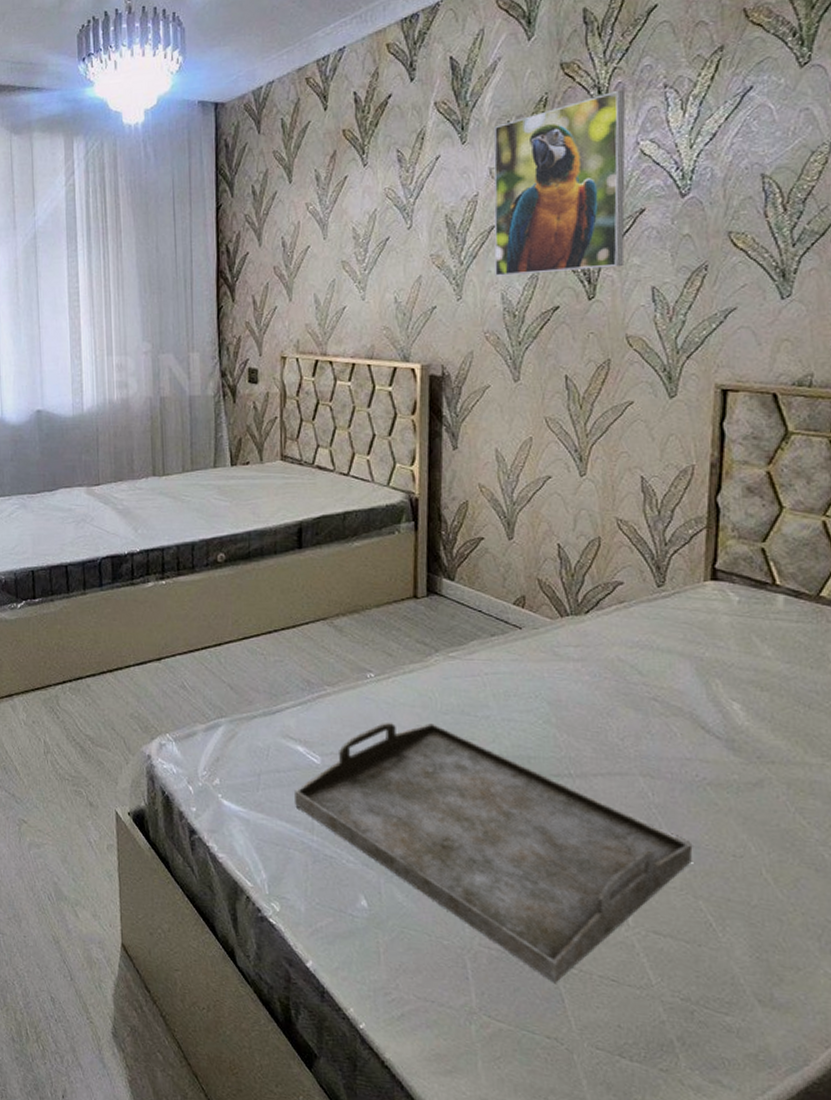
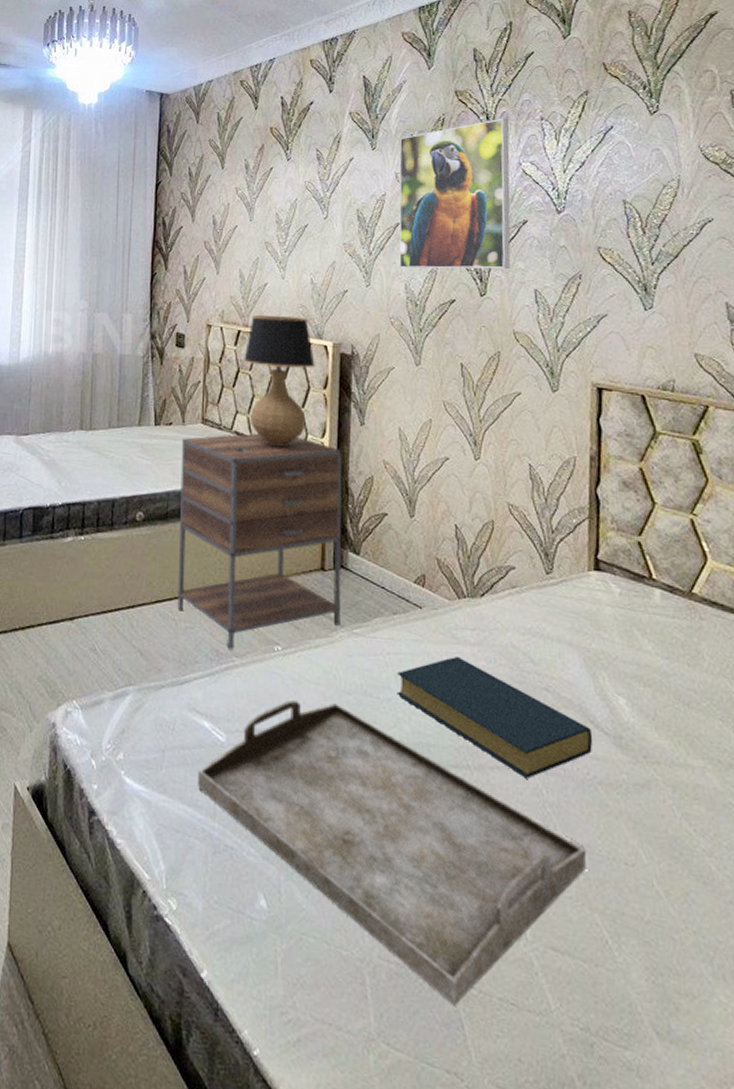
nightstand: none [260,466,436,679] -> present [177,434,342,650]
table lamp: none [288,340,403,486] -> present [208,314,316,452]
hardback book: none [495,672,704,783] -> present [396,656,593,779]

